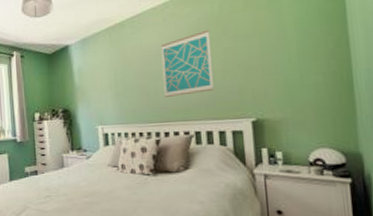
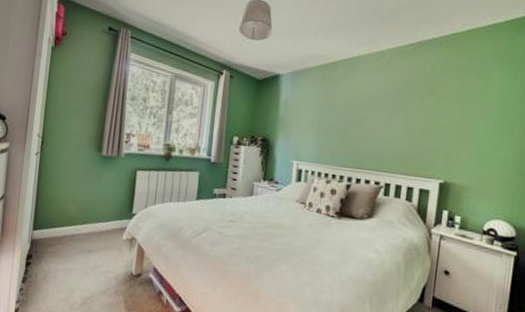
wall art: present [161,30,214,97] -> none [363,86,419,147]

